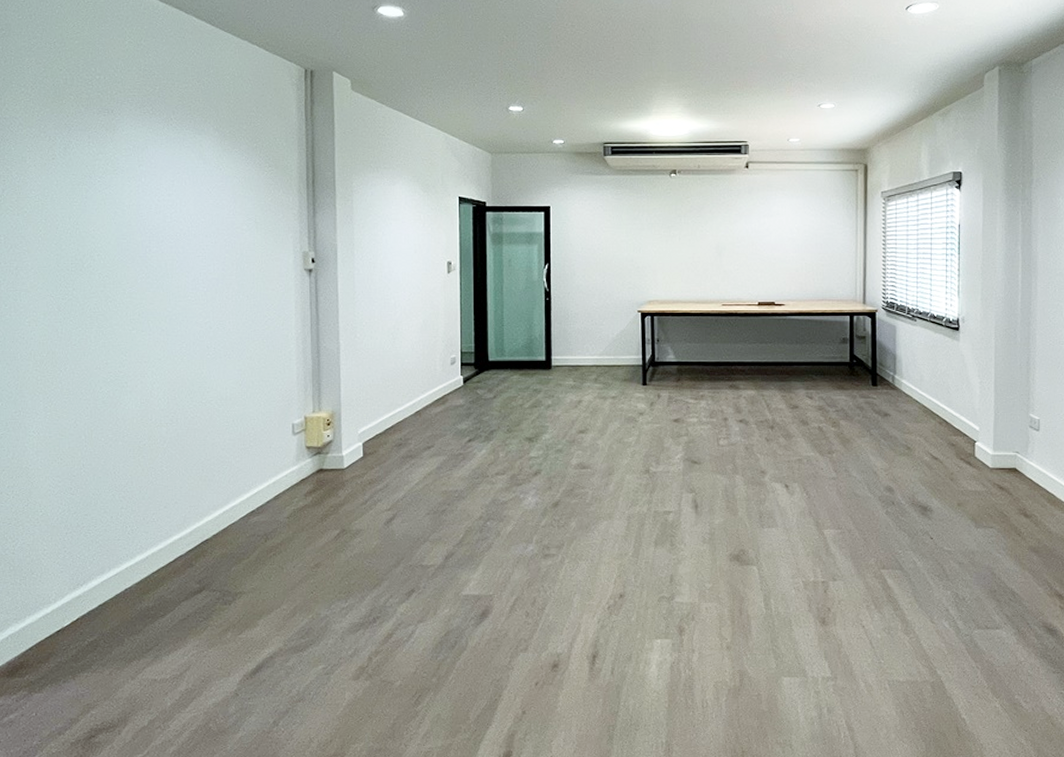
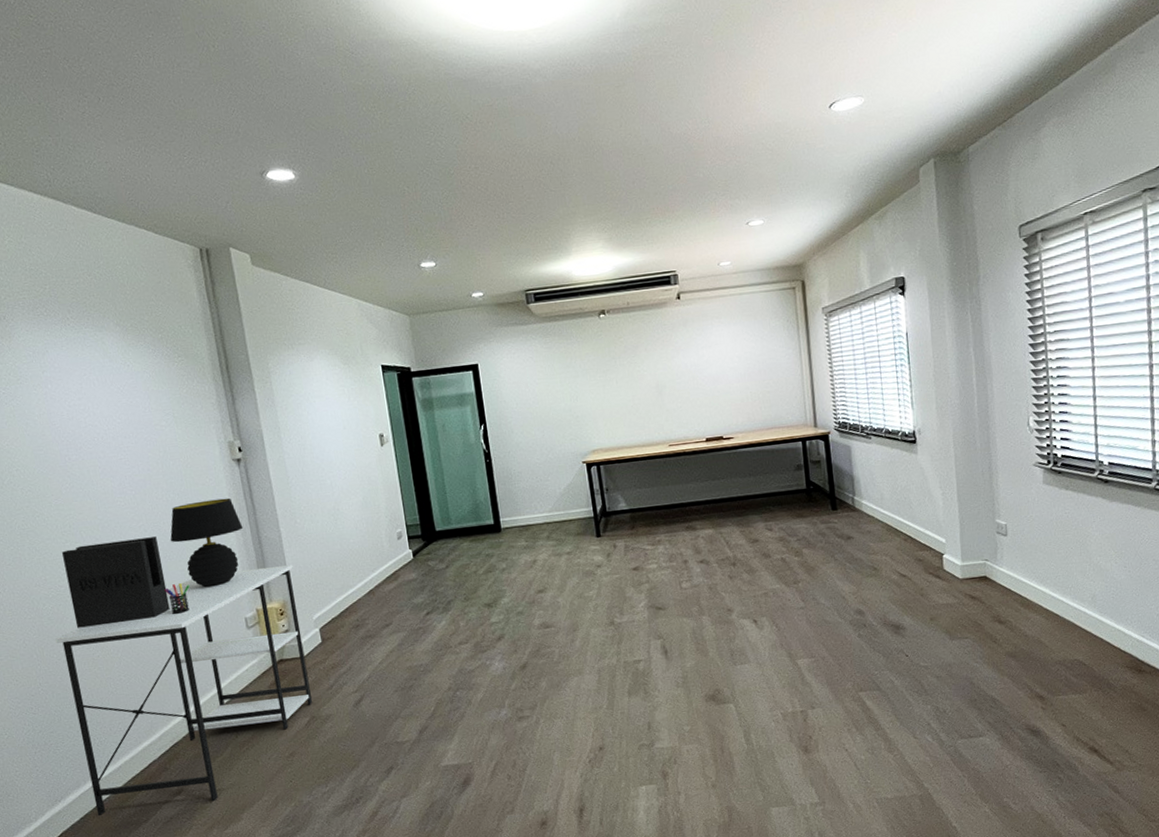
desk: none [106,377,346,606] -> present [55,565,313,817]
file holder: none [126,334,222,415] -> present [61,536,170,628]
pen holder: none [219,383,244,413] -> present [164,583,190,615]
table lamp: none [232,305,305,390] -> present [170,498,243,588]

